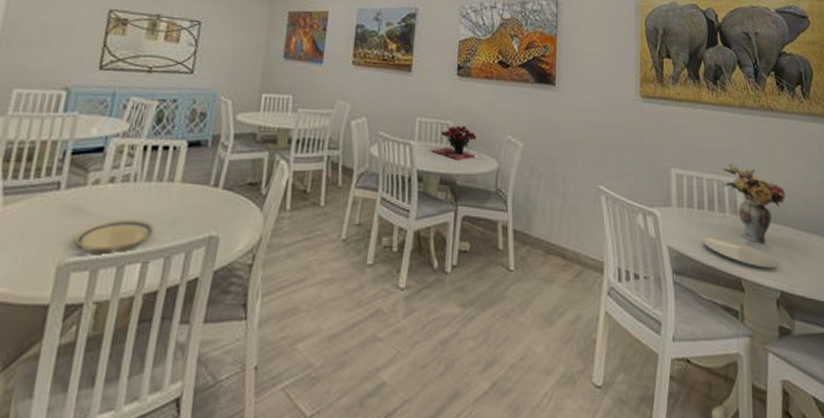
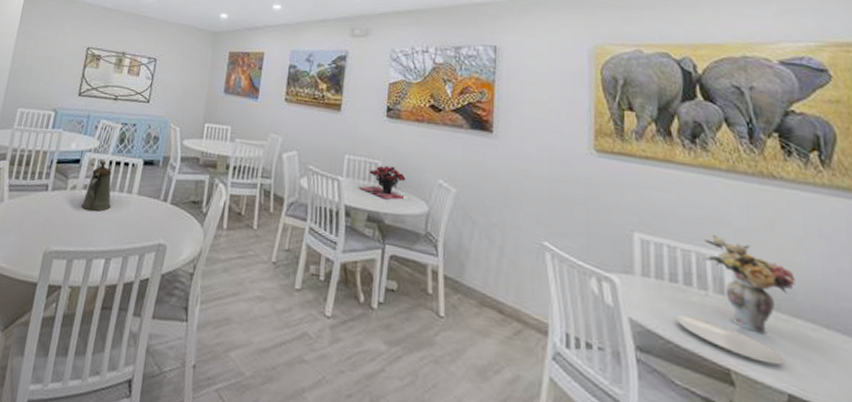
plate: present [75,219,155,252] -> none [57,220,116,247]
coffee pot: none [107,145,148,209] -> present [81,160,112,212]

